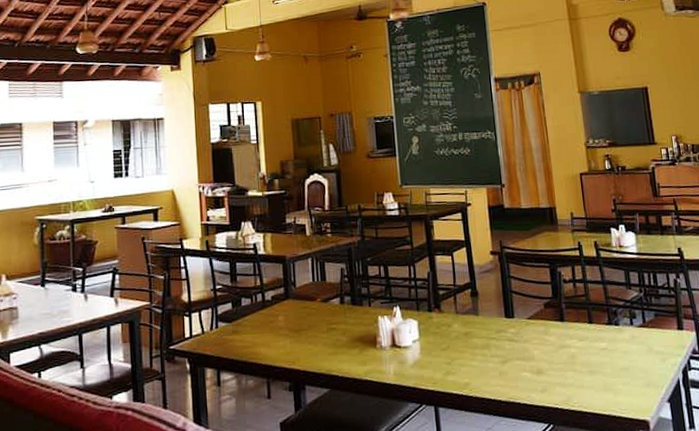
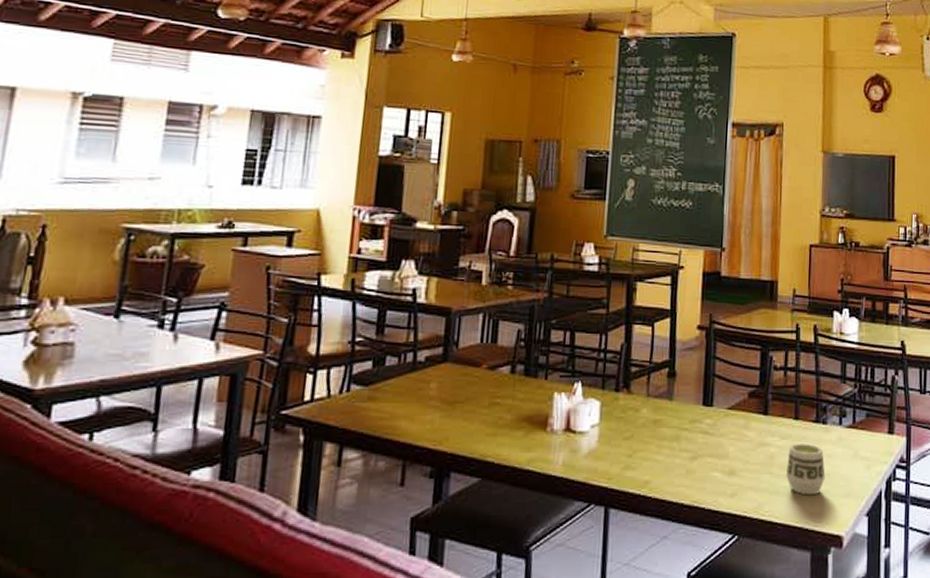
cup: none [587,343,625,387] -> present [786,443,826,496]

